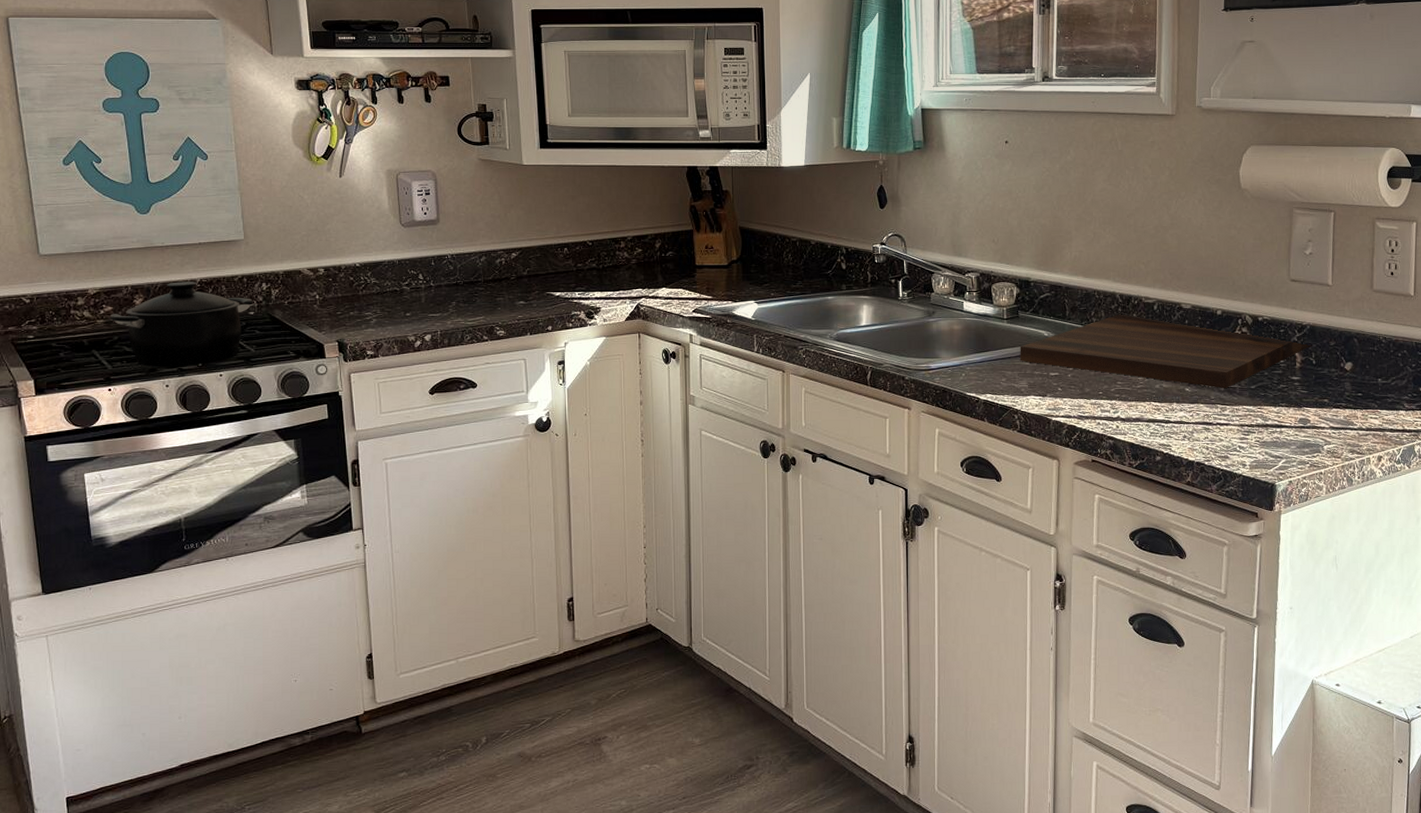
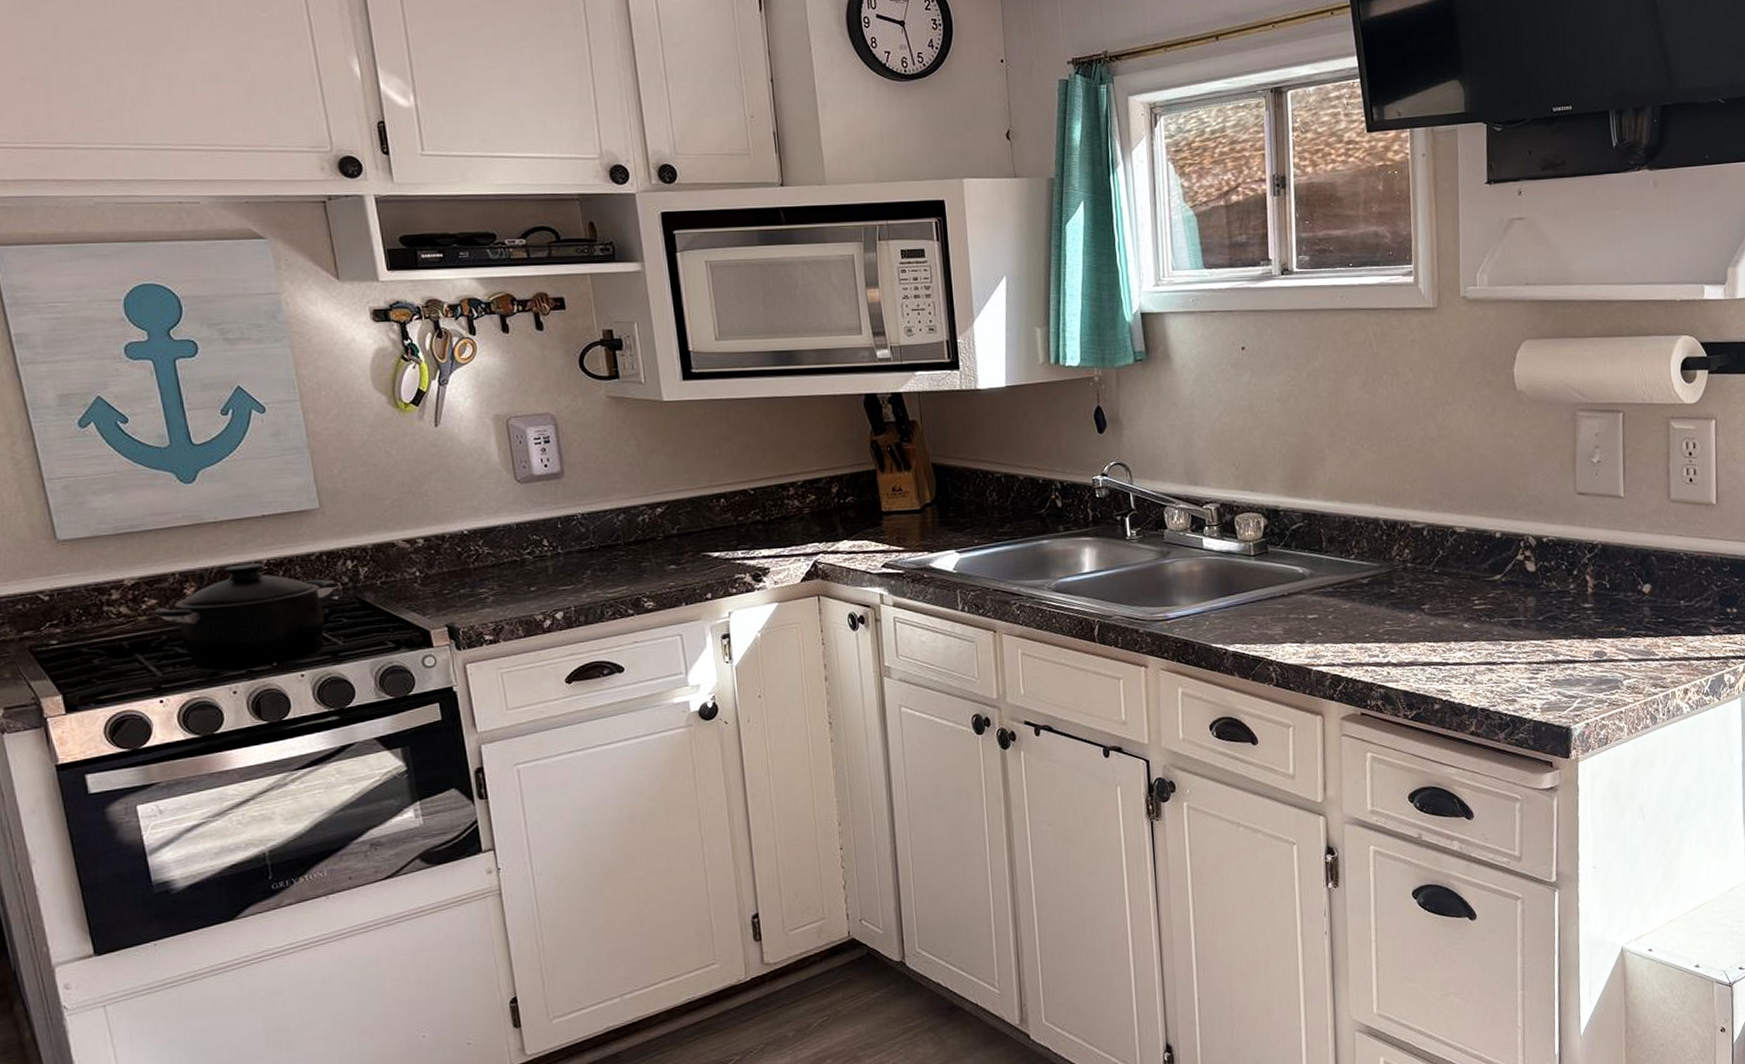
cutting board: present [1020,313,1312,388] -> none [1271,541,1605,622]

